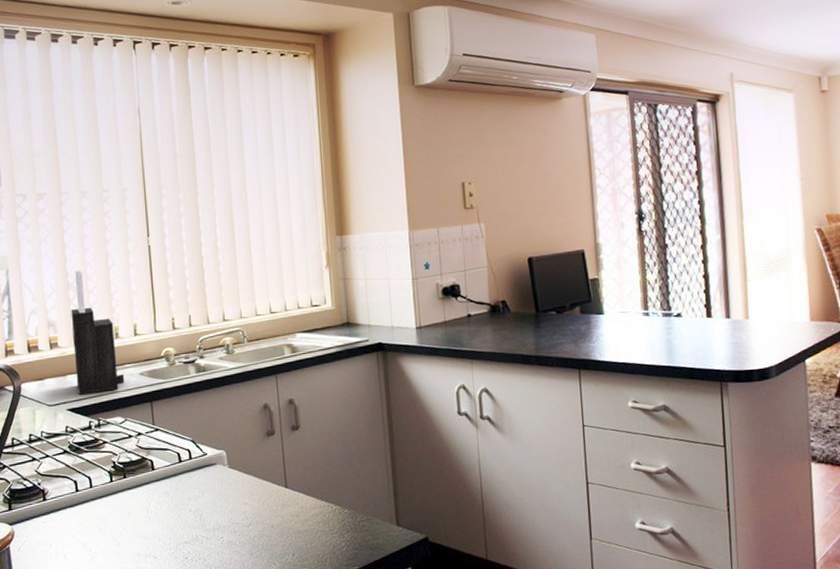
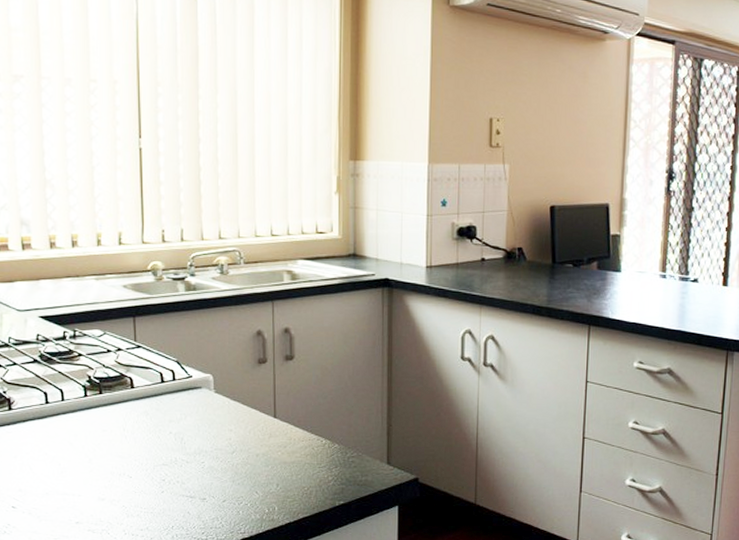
knife block: present [71,270,125,395] -> none [47,166,106,302]

